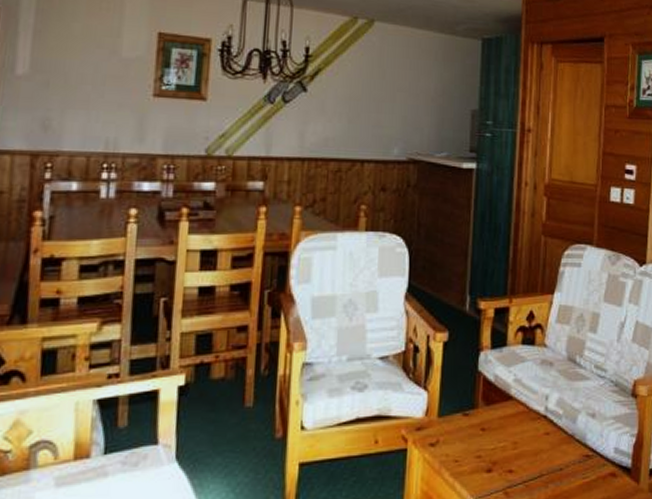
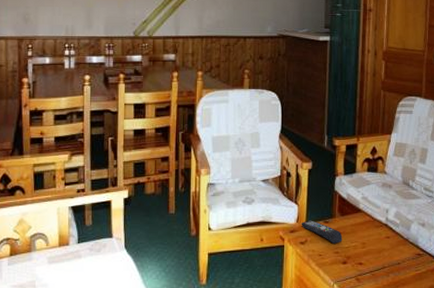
remote control: none [431,412,487,444] -> present [301,220,343,244]

